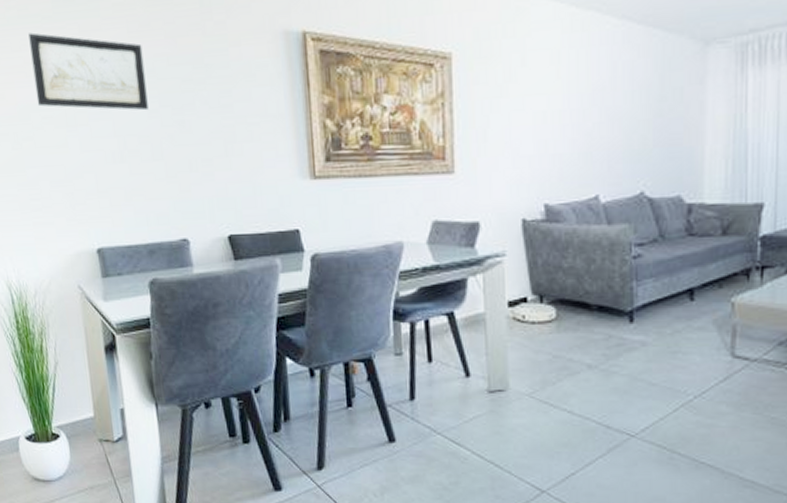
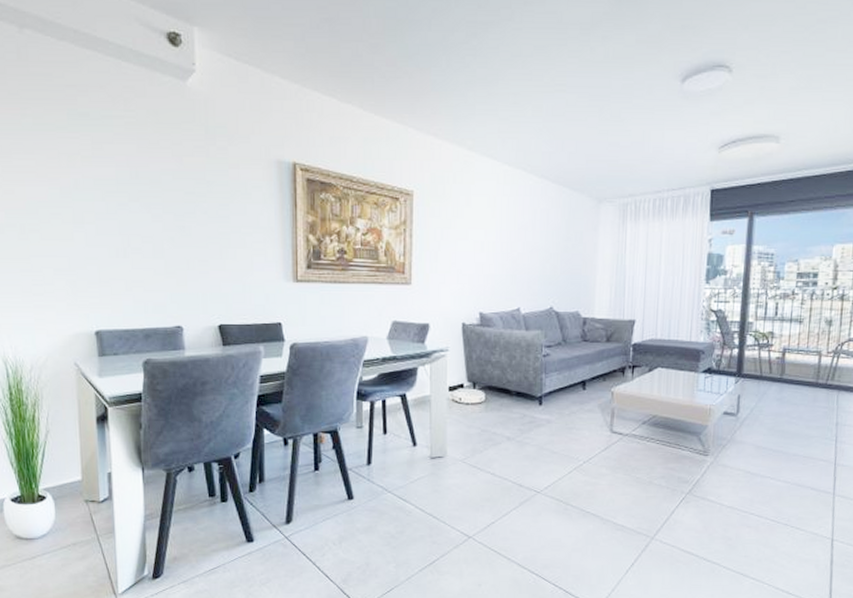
wall art: present [28,32,149,111] -> none [42,139,153,215]

